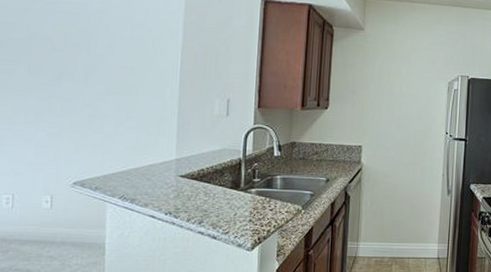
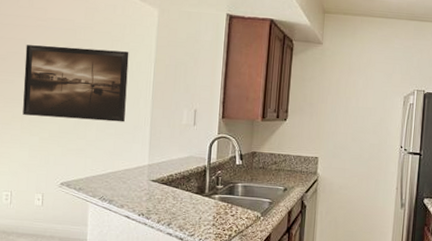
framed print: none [26,30,153,114] -> present [23,45,129,122]

